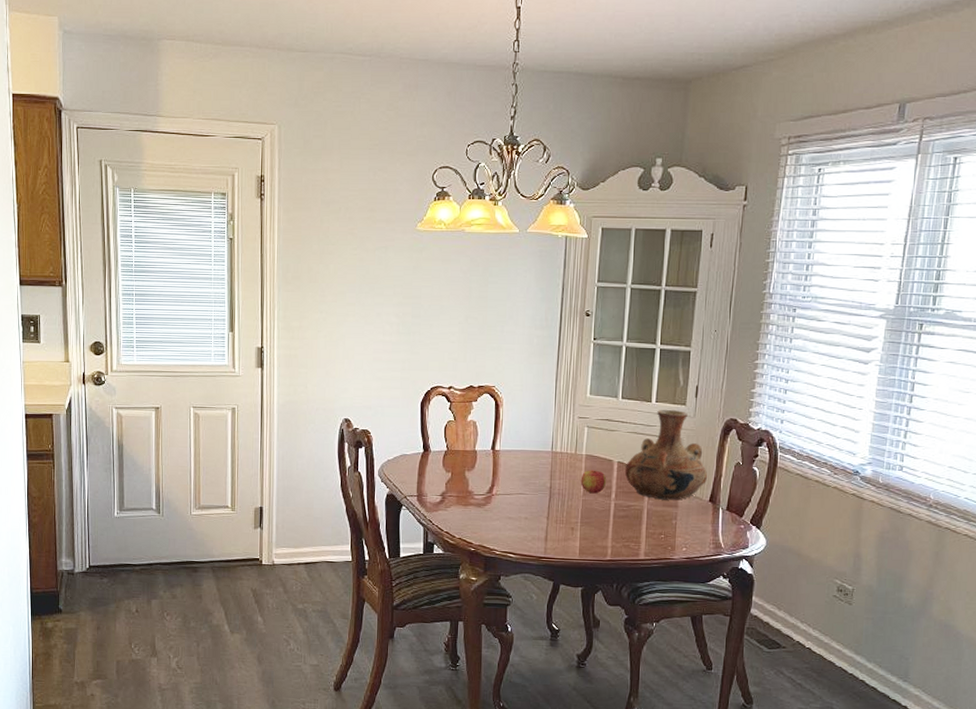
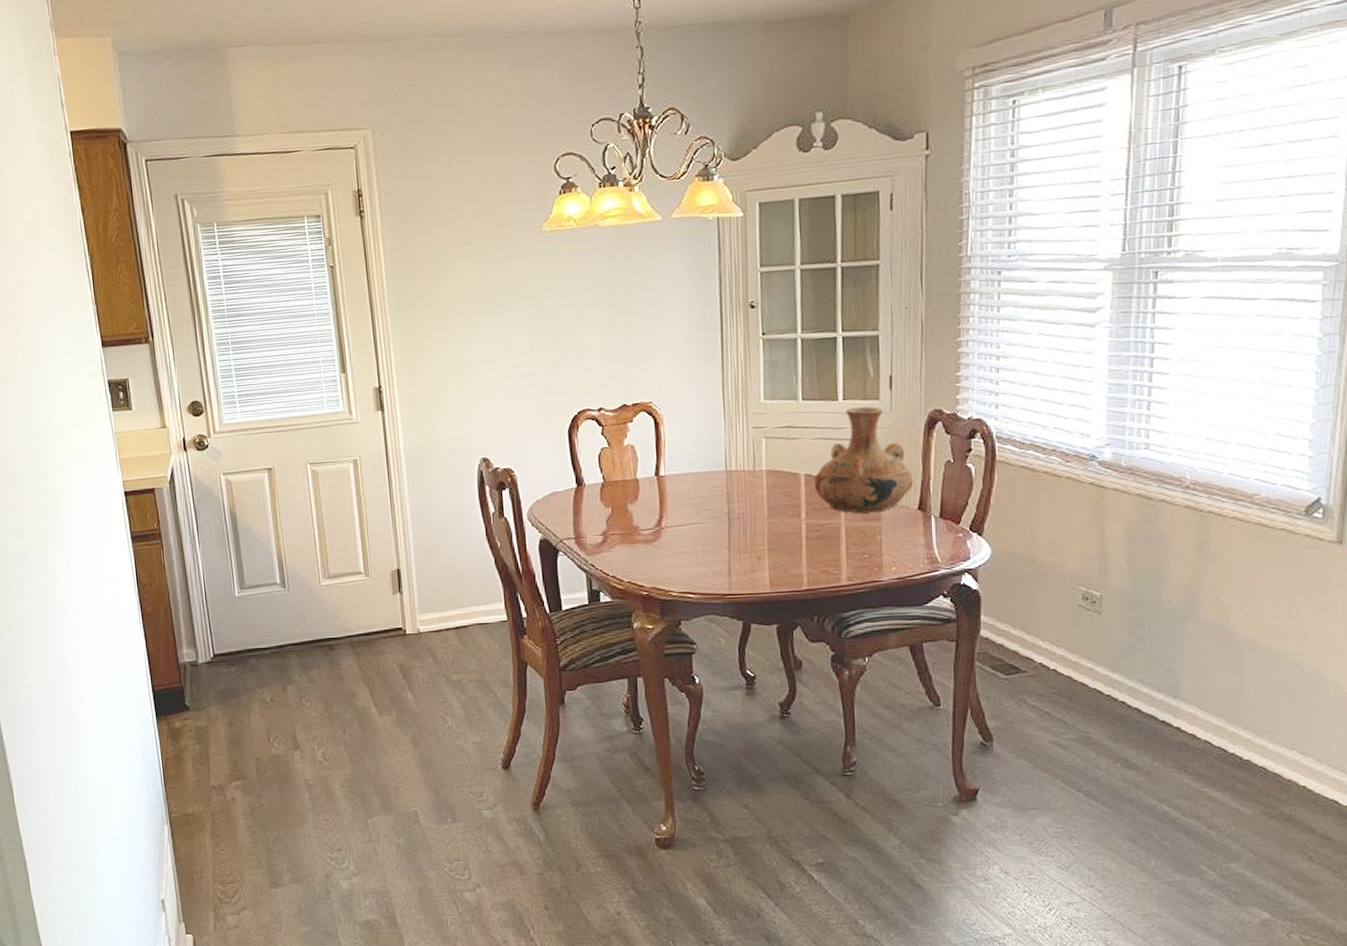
apple: present [580,470,607,494] -> none [763,487,794,515]

